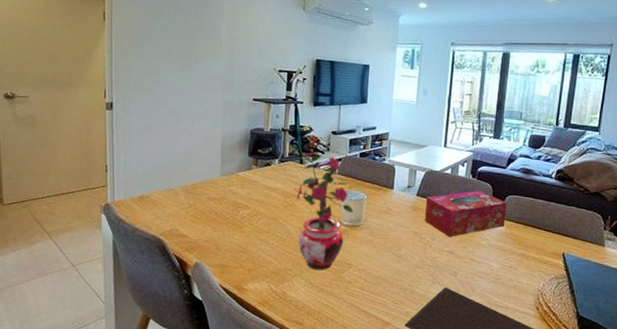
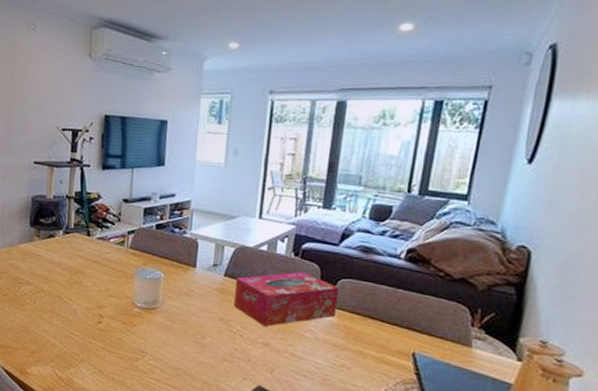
potted plant: present [294,149,354,270] -> none [81,219,149,357]

